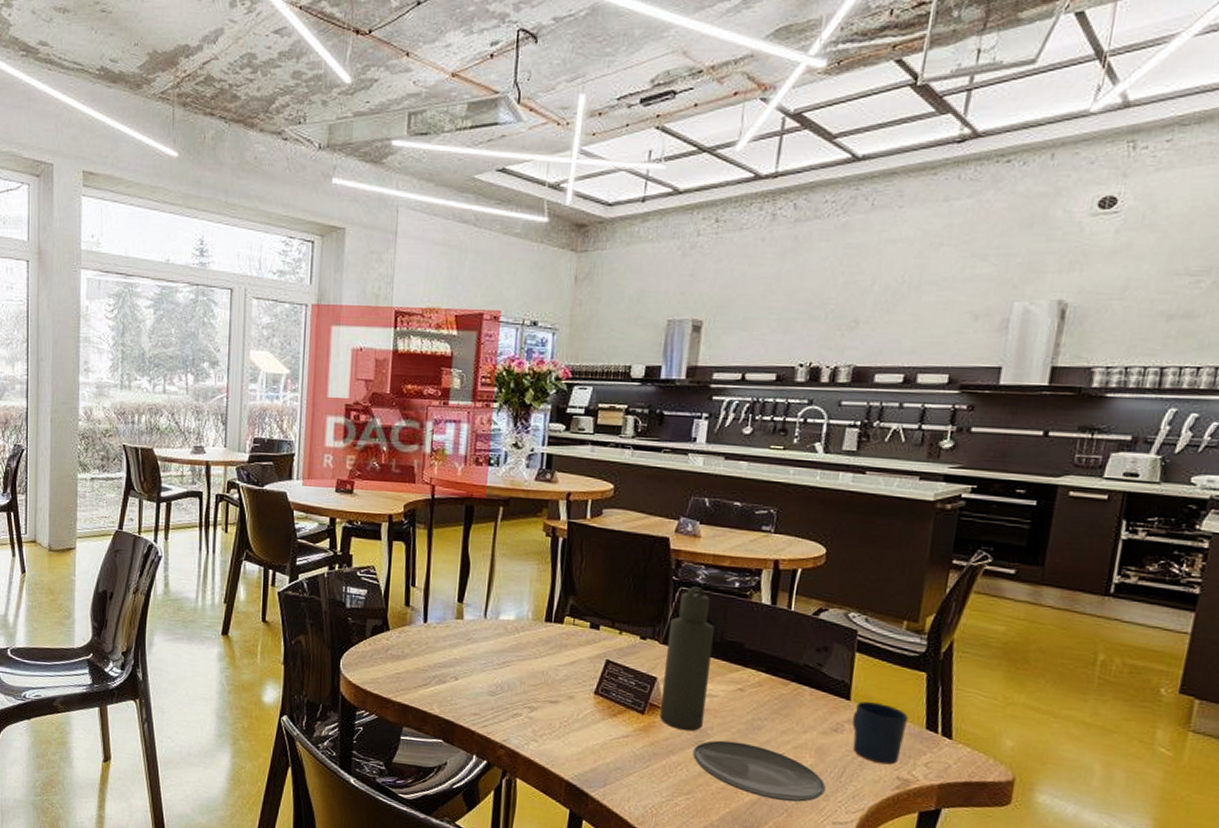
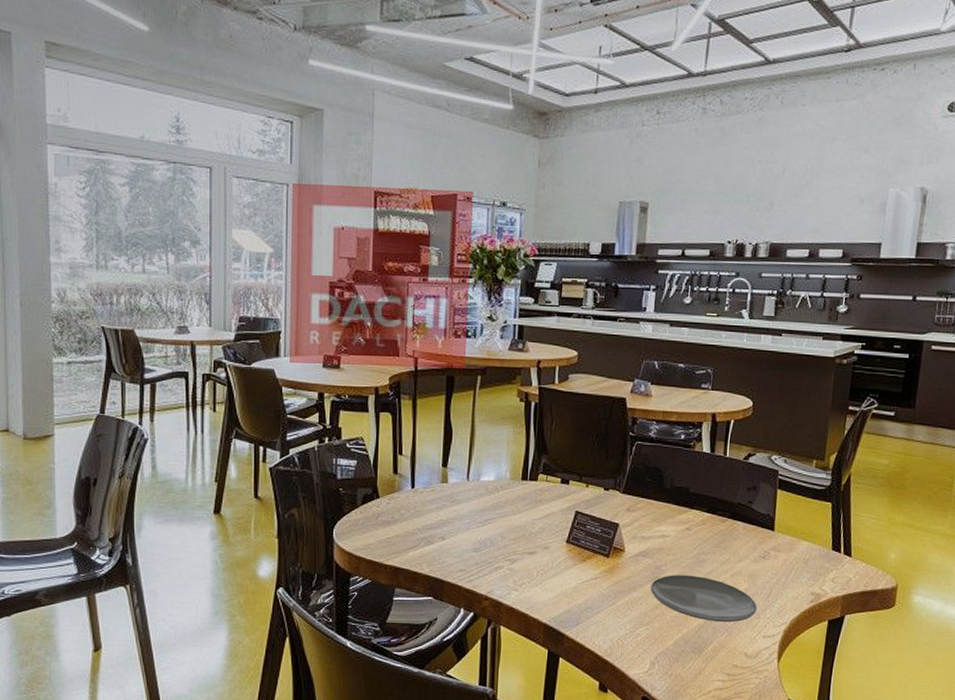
bottle: present [659,586,714,732] -> none [621,440,665,569]
mug: present [852,702,908,765] -> none [776,531,819,583]

